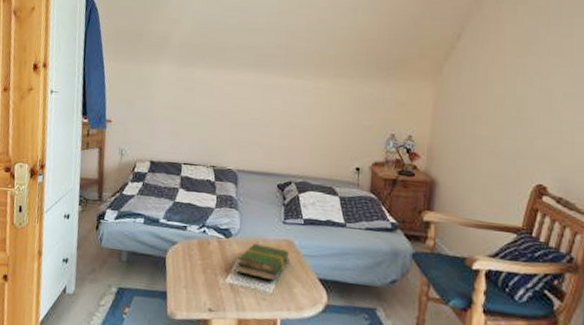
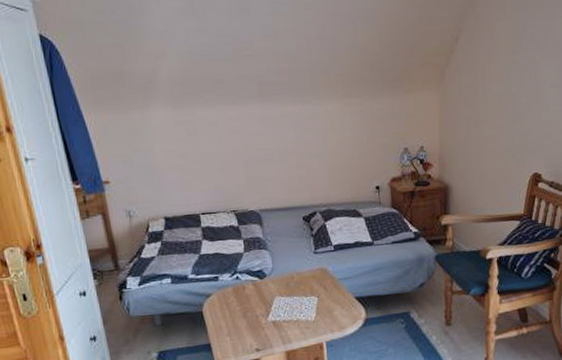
book: present [236,244,289,281] -> none [276,277,326,310]

